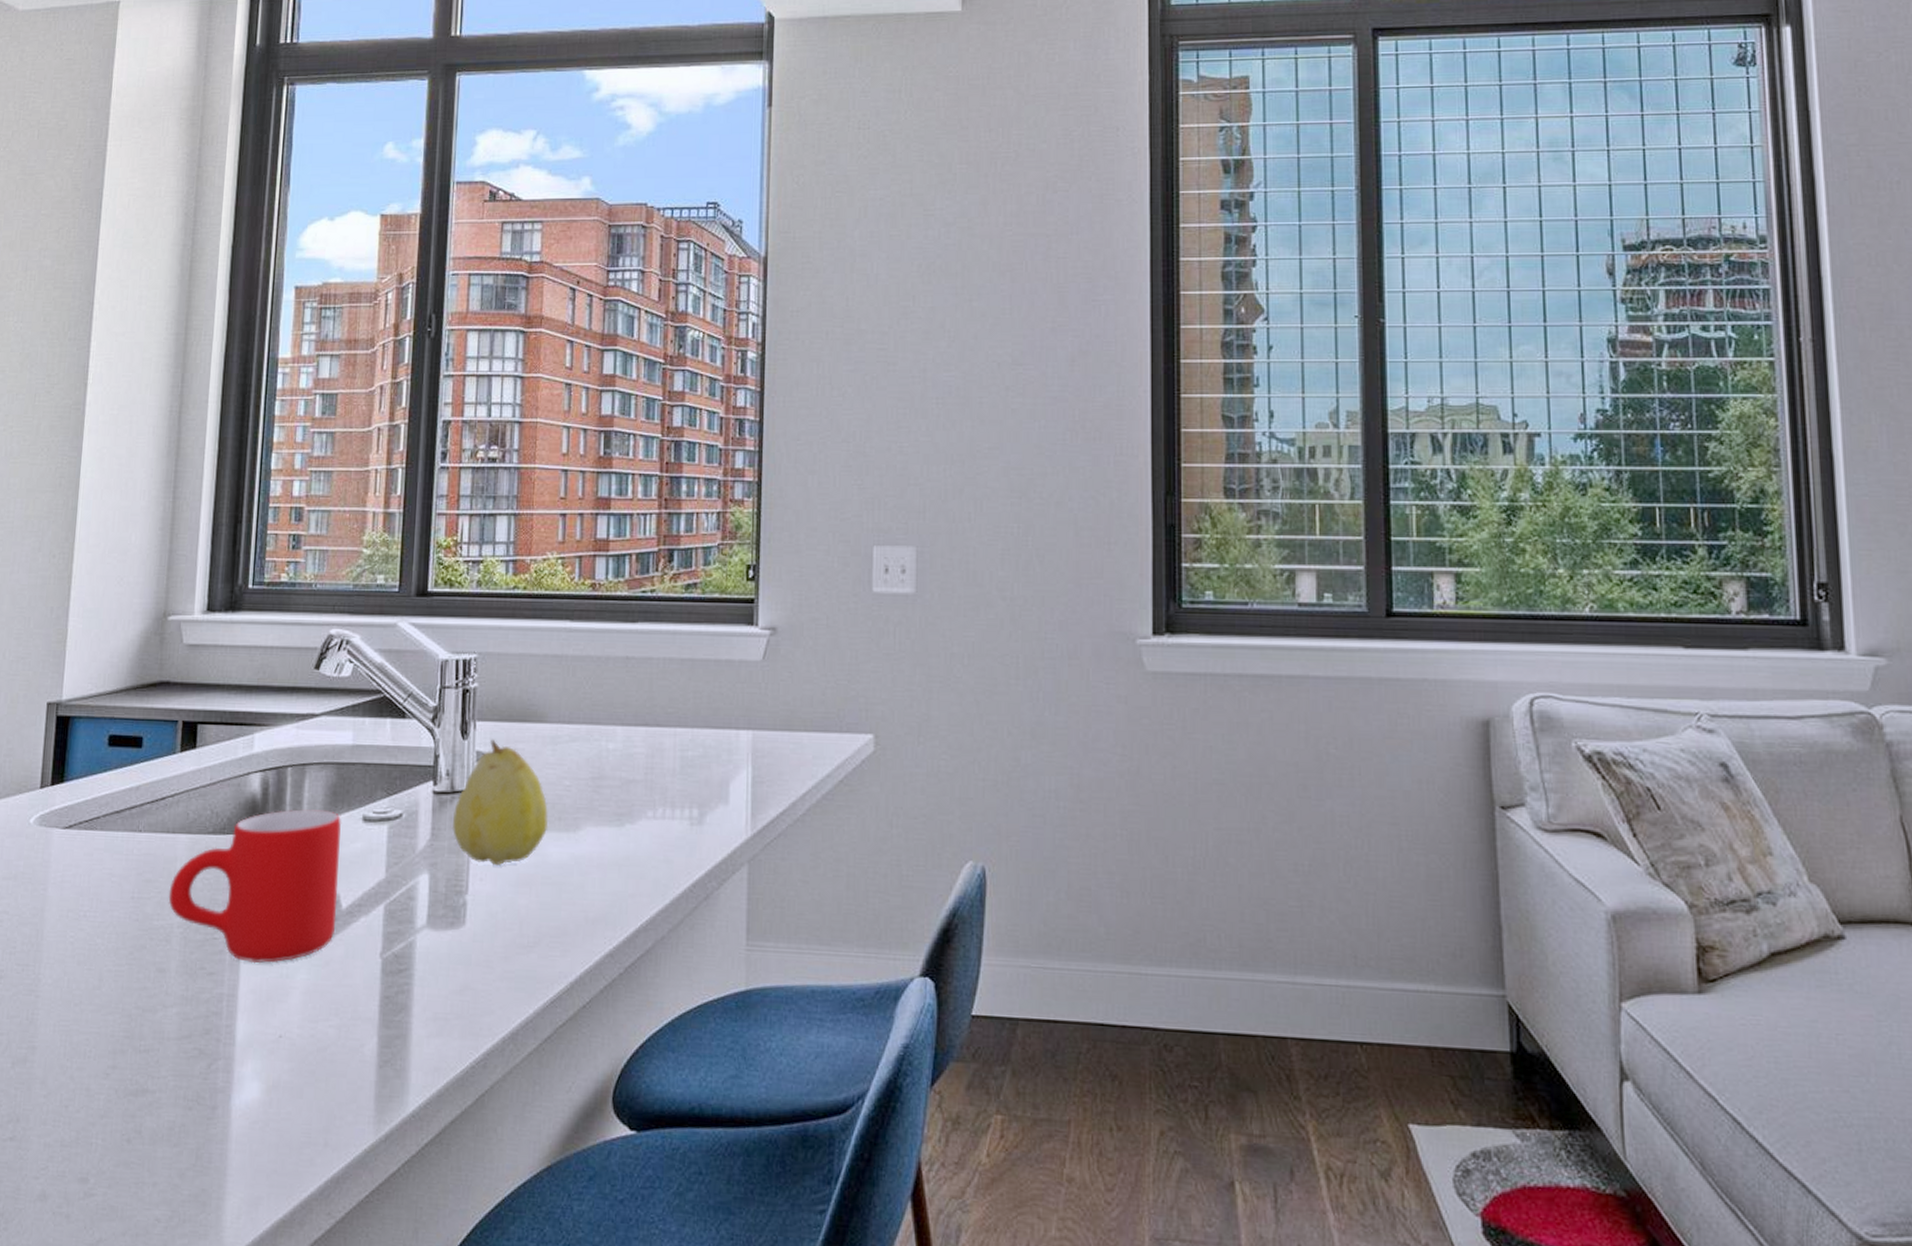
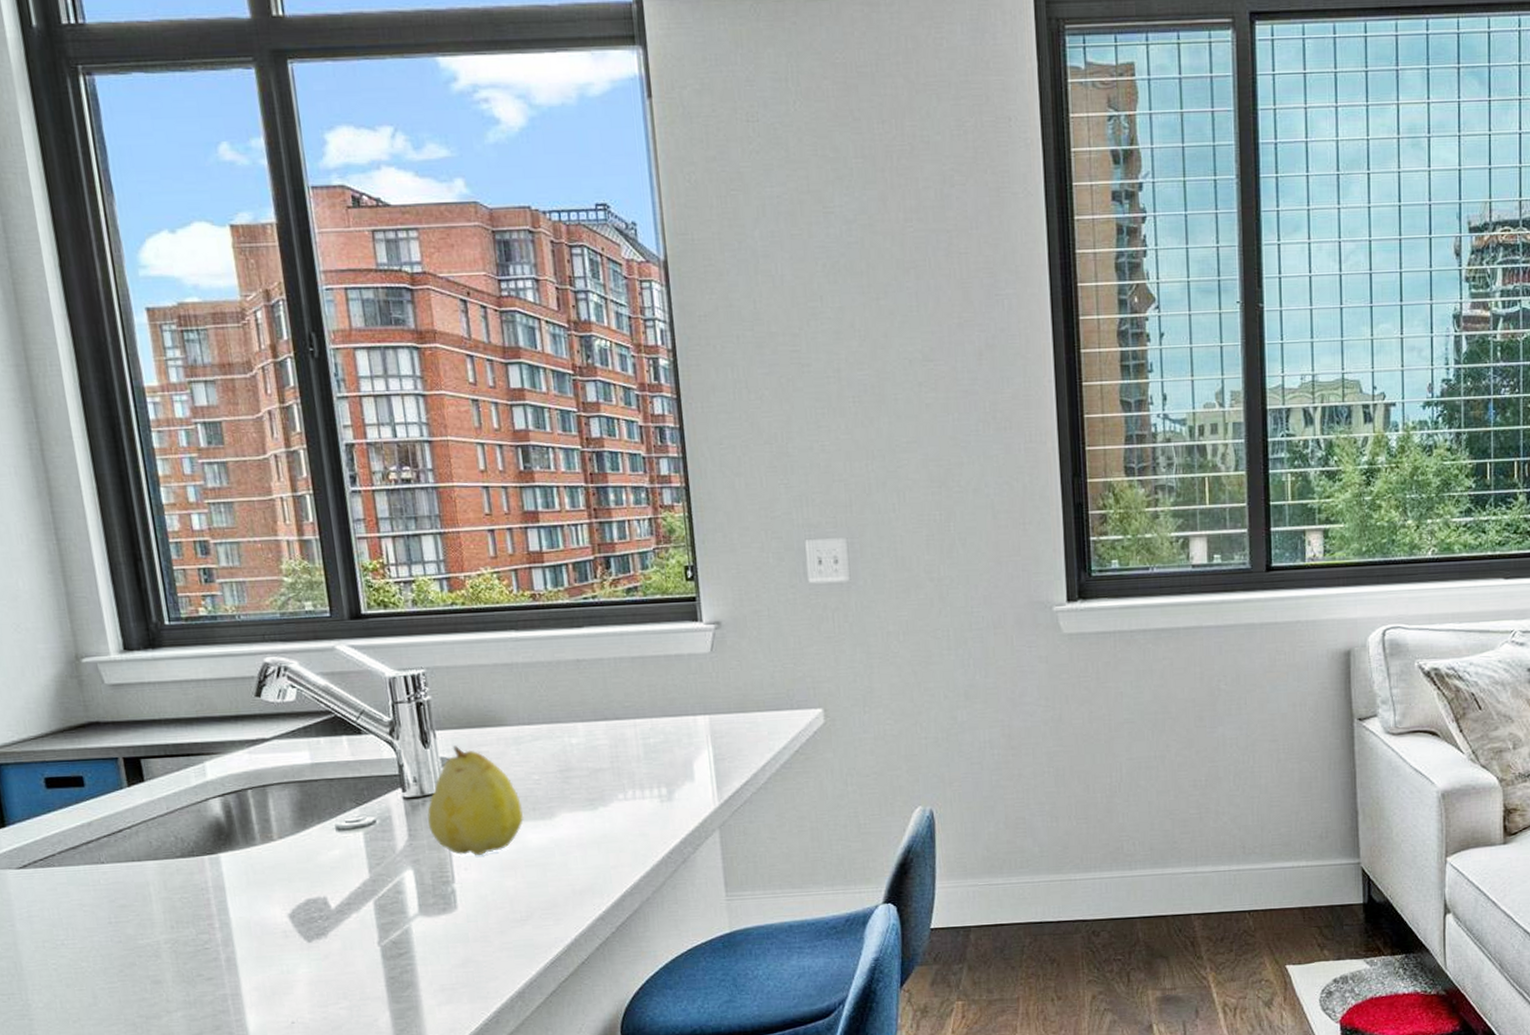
mug: present [168,809,342,964] -> none [147,825,329,966]

